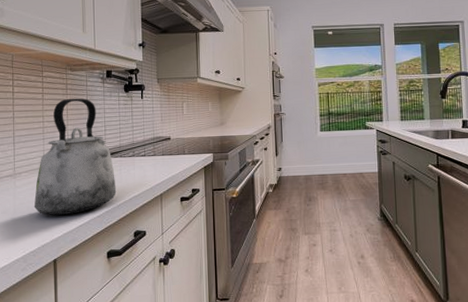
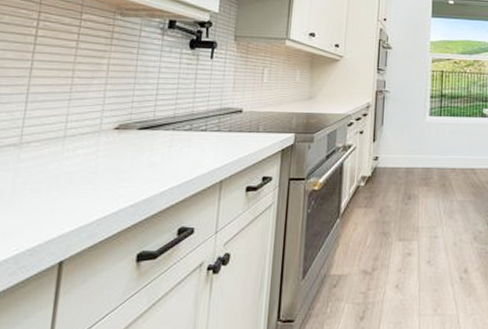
kettle: present [34,98,117,216] -> none [41,51,162,203]

